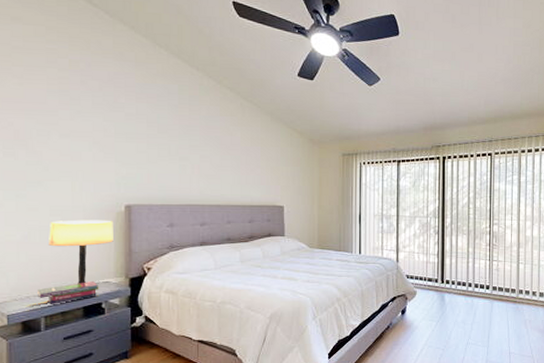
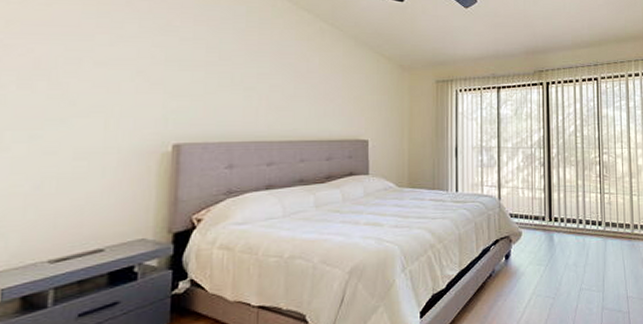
books: present [37,281,99,306] -> none [47,239,132,273]
table lamp: present [49,219,113,284] -> none [68,162,156,244]

